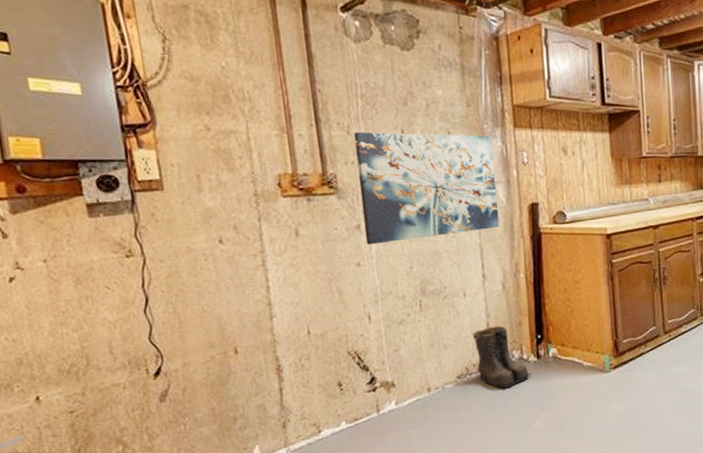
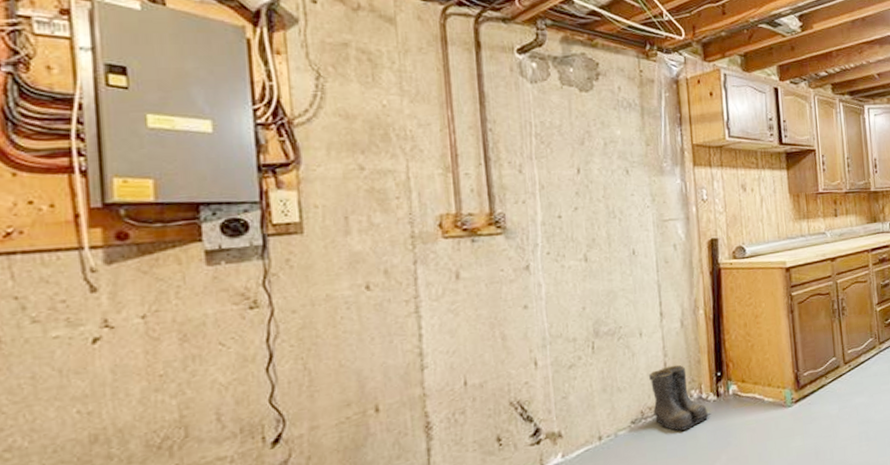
wall art: present [354,132,500,245] -> none [526,170,679,286]

